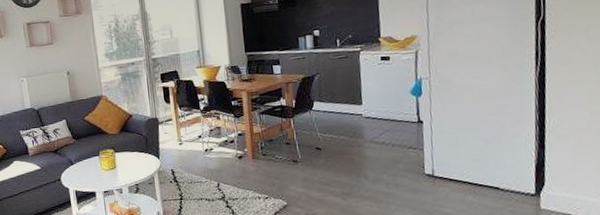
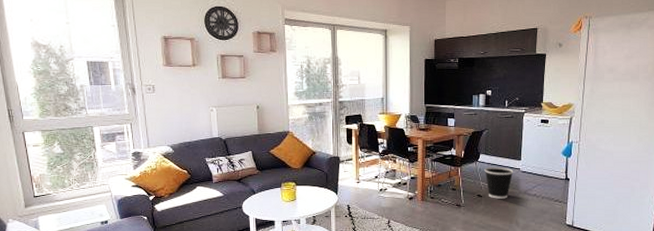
wastebasket: none [320,114,355,151] -> present [484,167,514,199]

